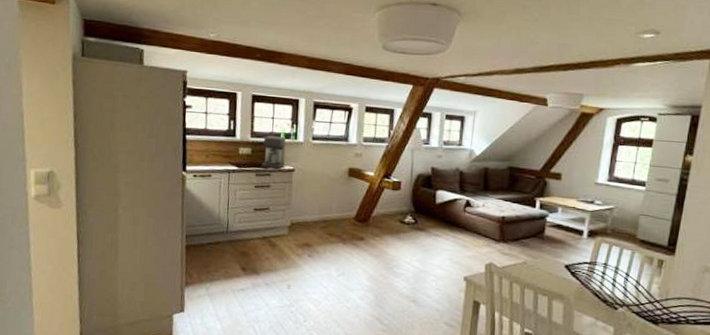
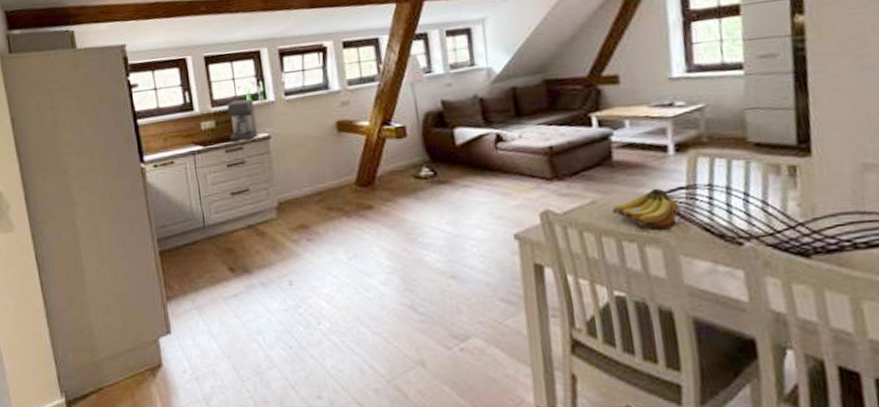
fruit: none [536,260,581,291] -> present [612,187,679,230]

